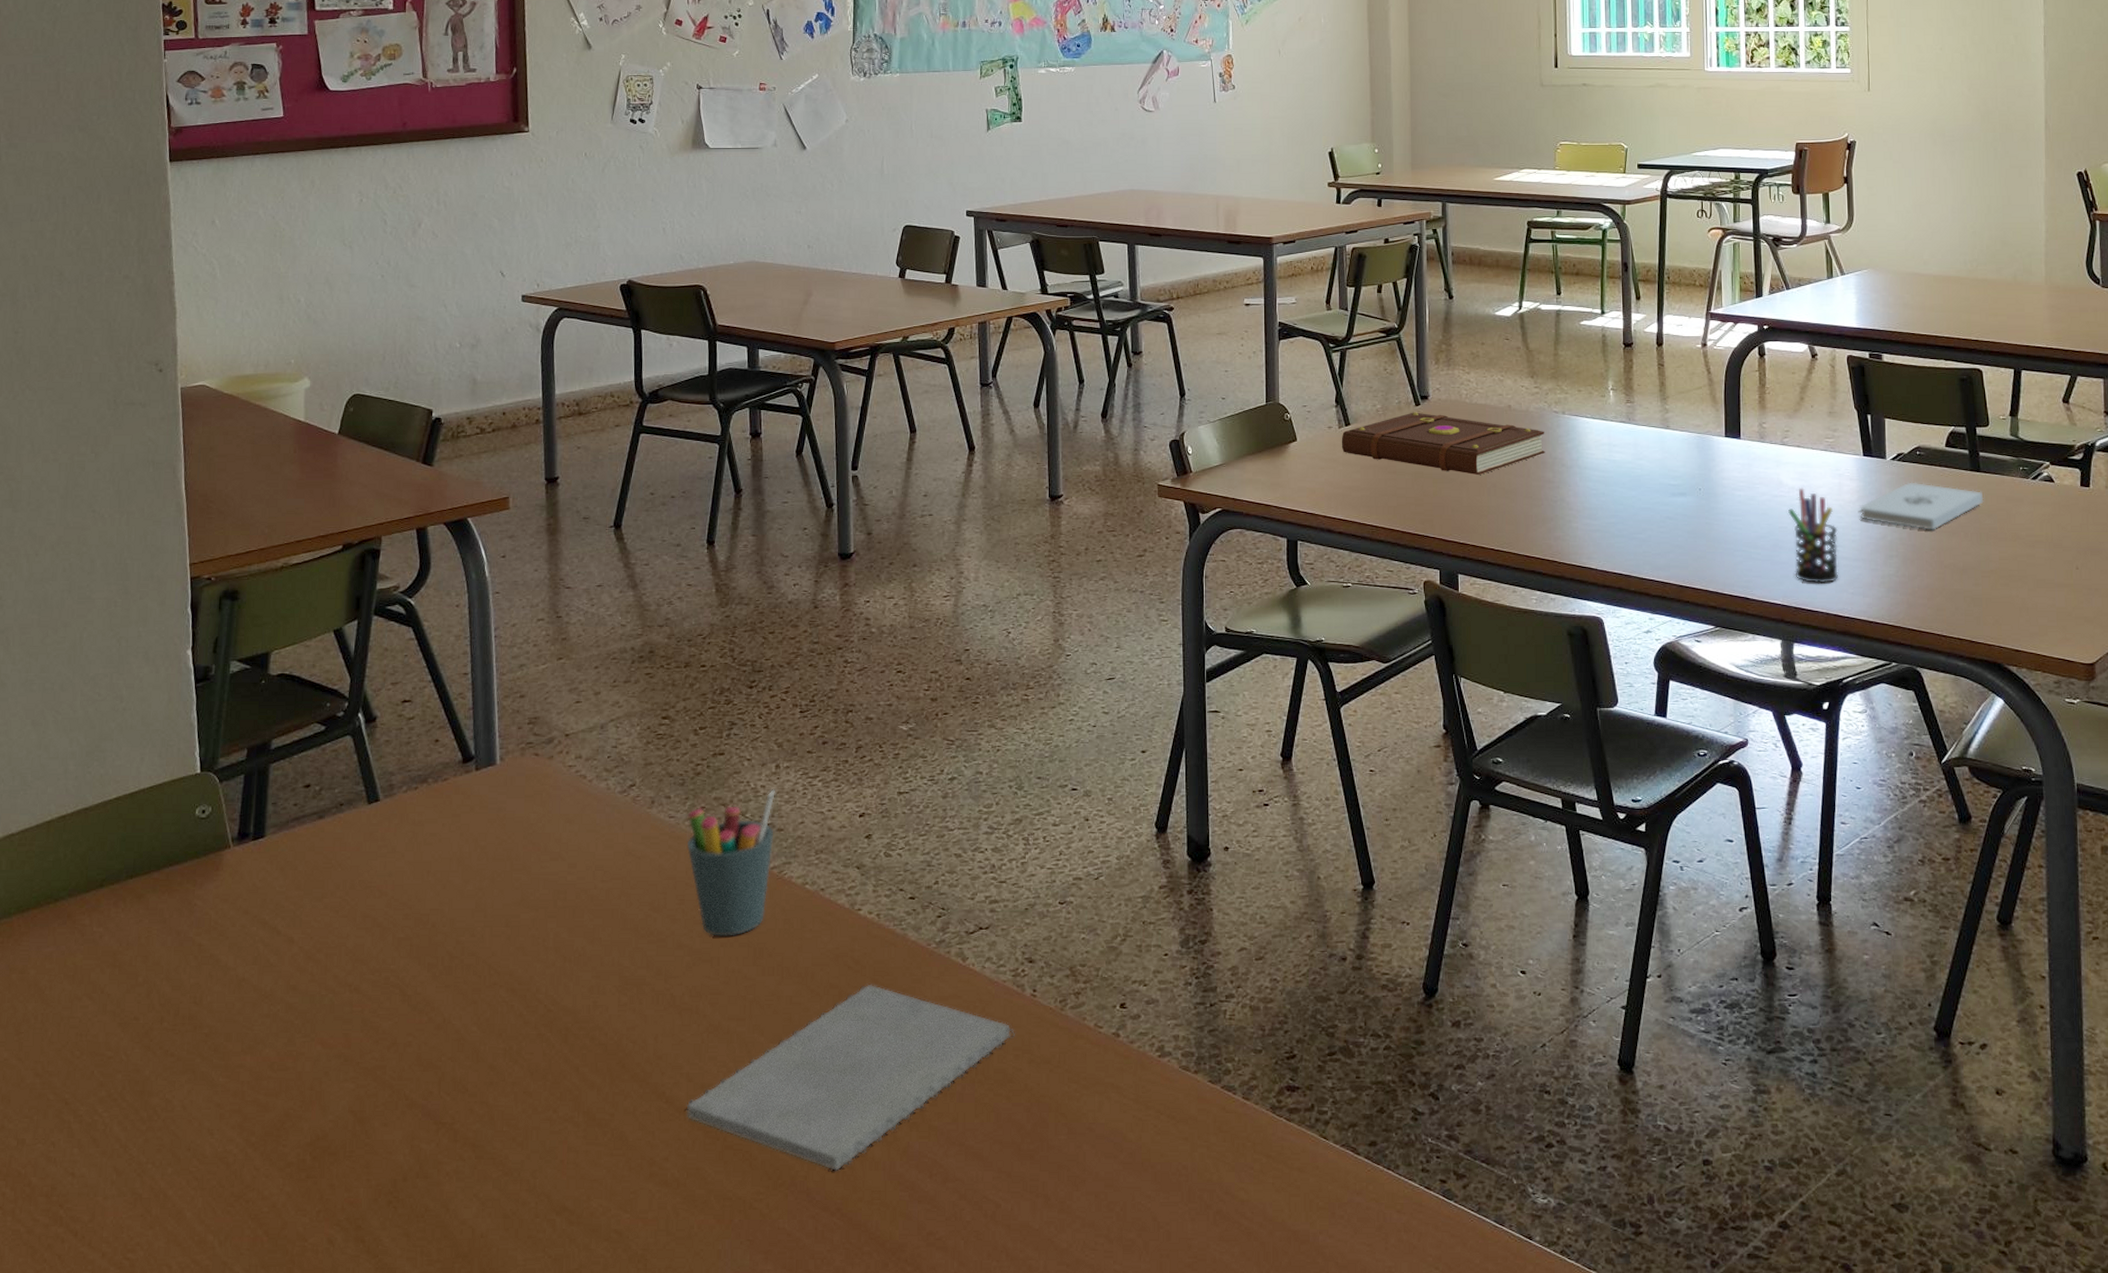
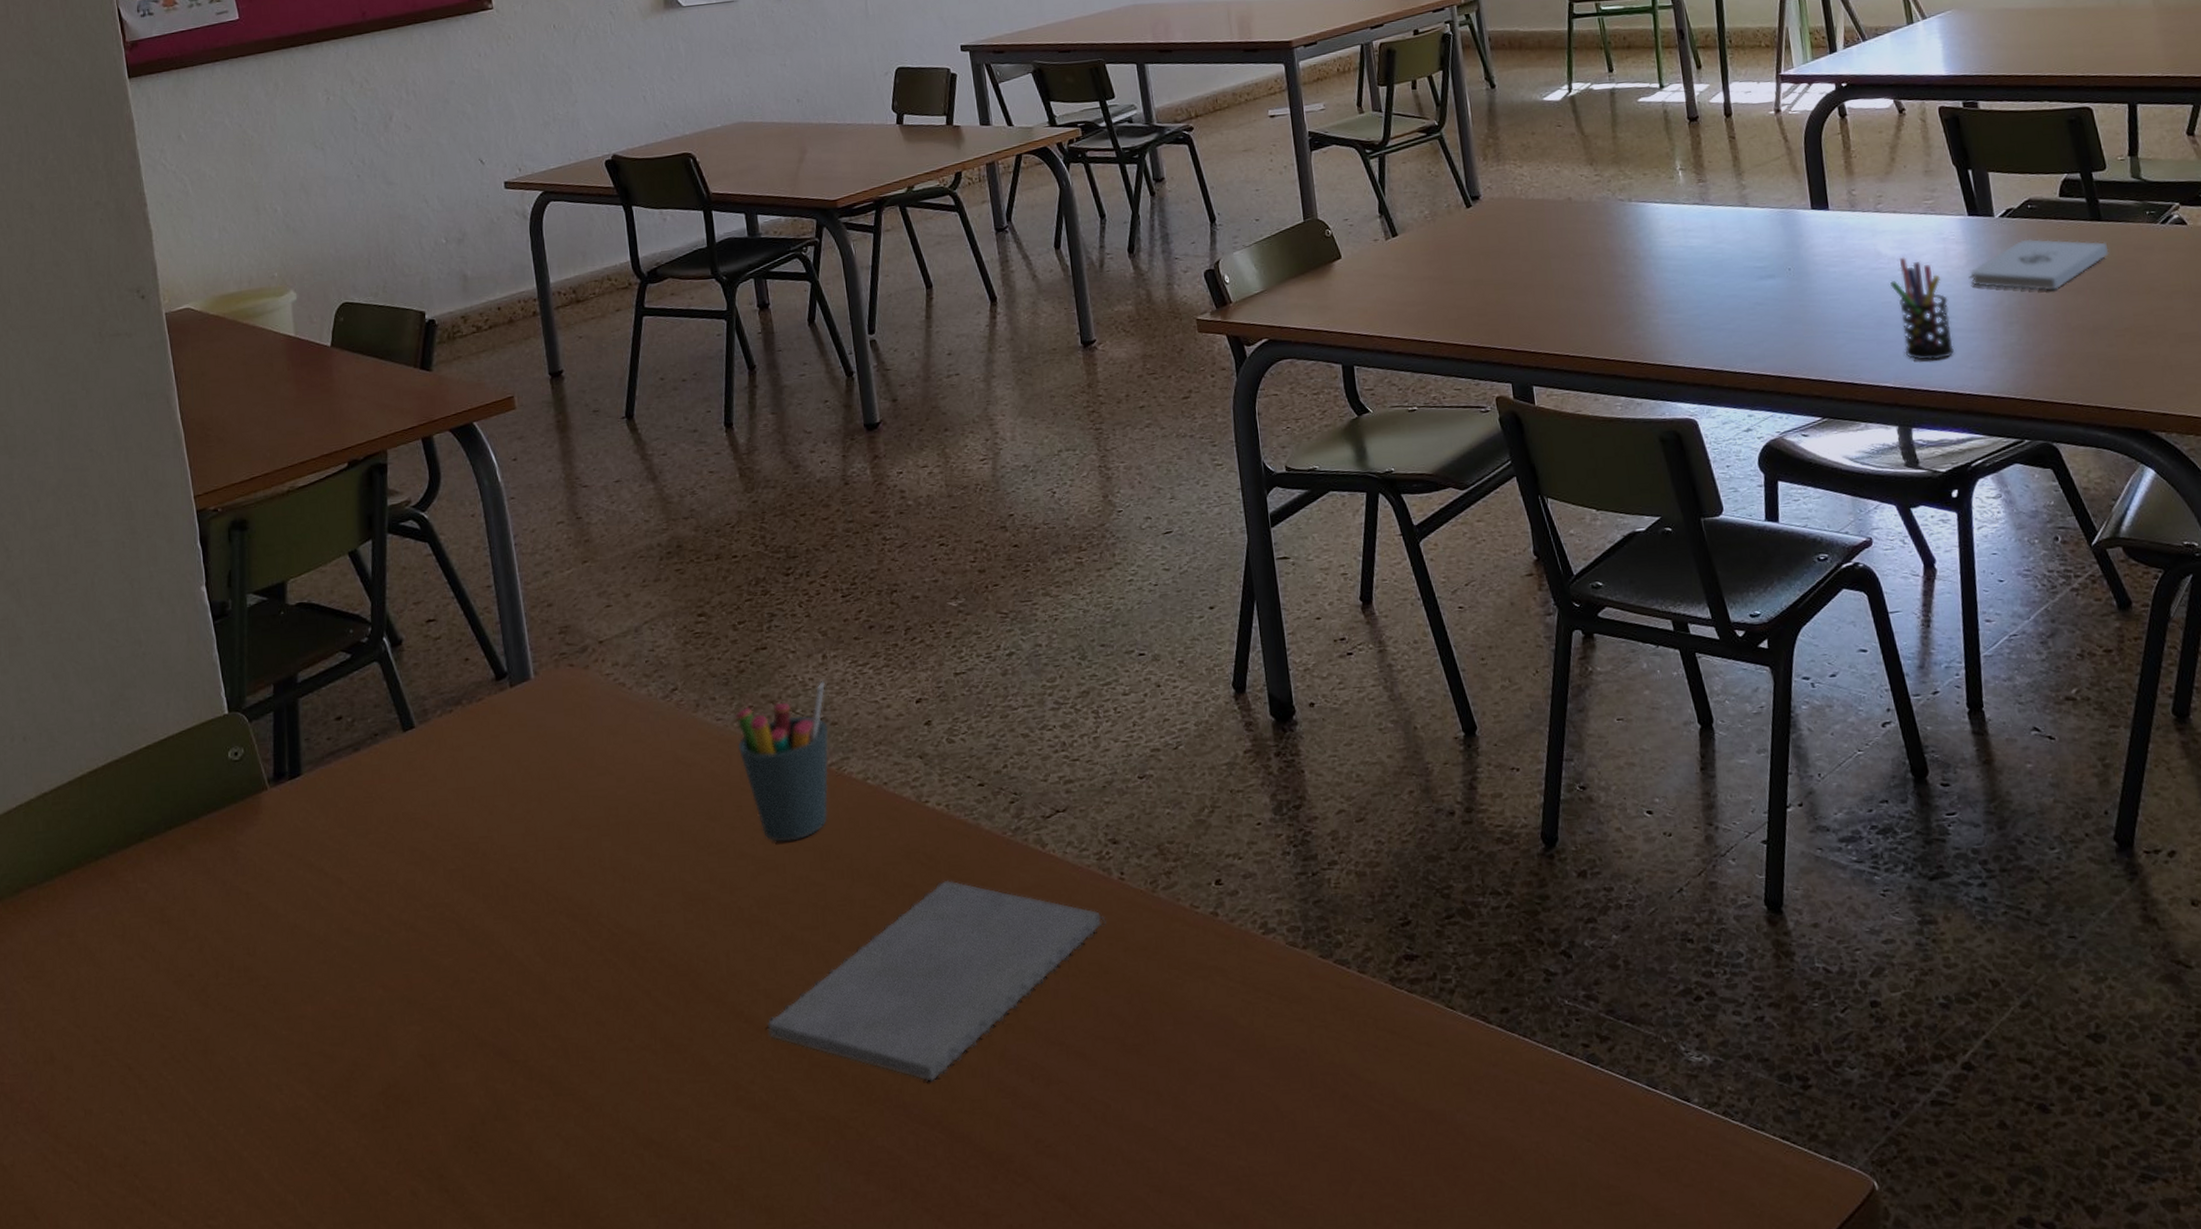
book: present [1341,412,1545,475] -> none [1389,214,1614,277]

